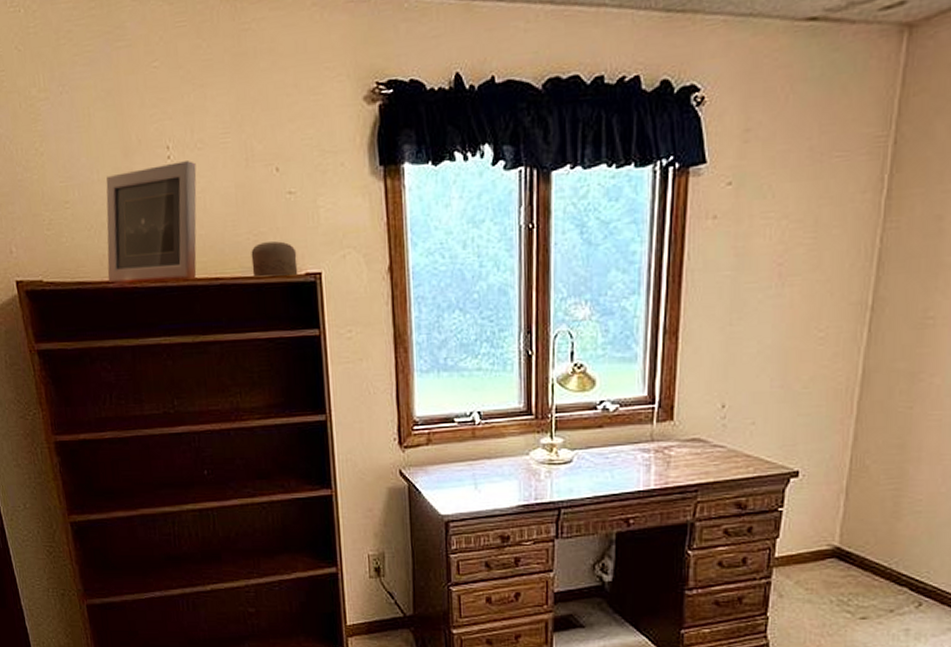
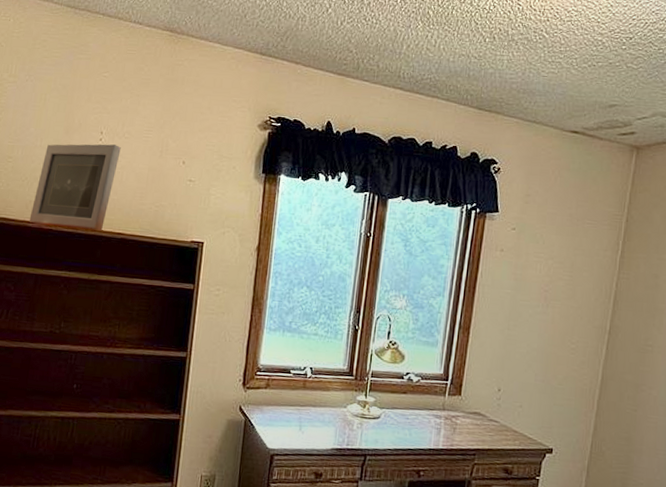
decorative box: present [251,241,298,278] -> none [148,213,187,242]

